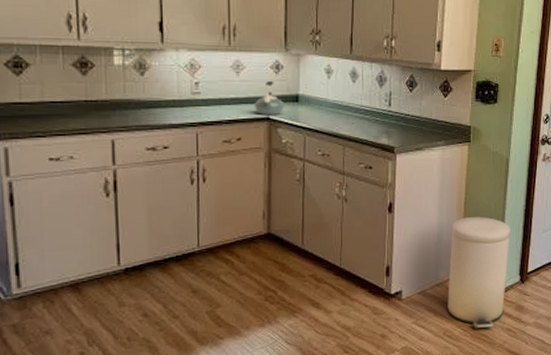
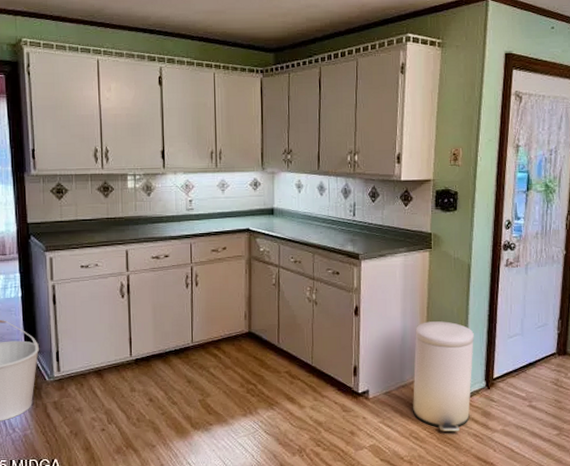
kettle: present [255,81,284,116] -> none [237,197,262,227]

